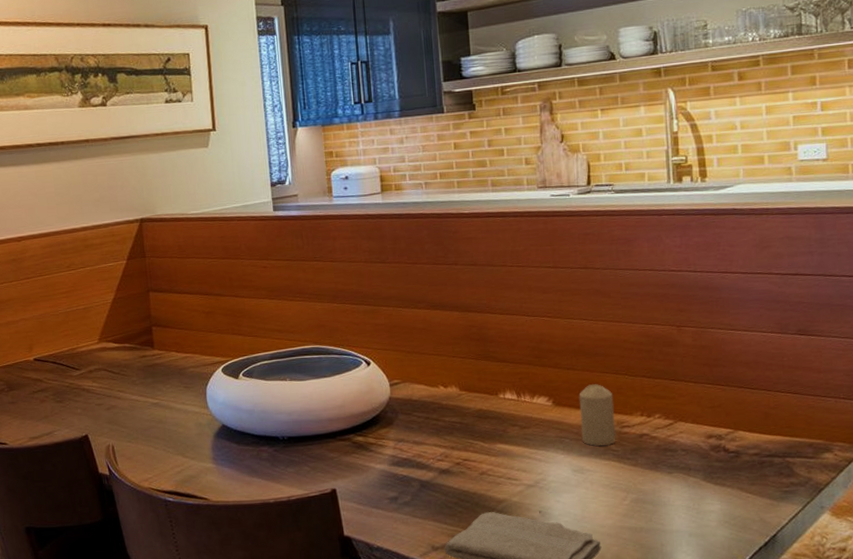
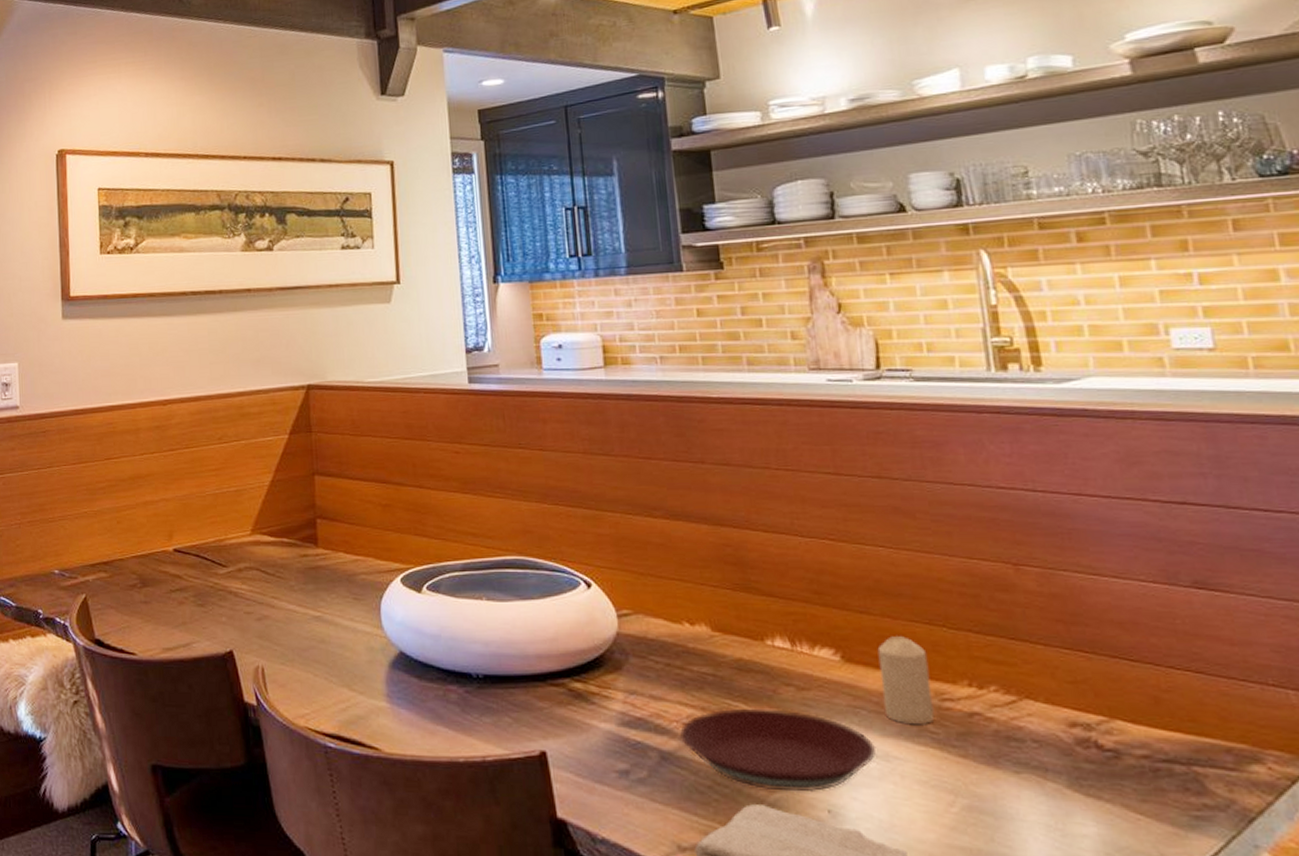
plate: none [434,443,575,501] -> present [678,708,877,793]

